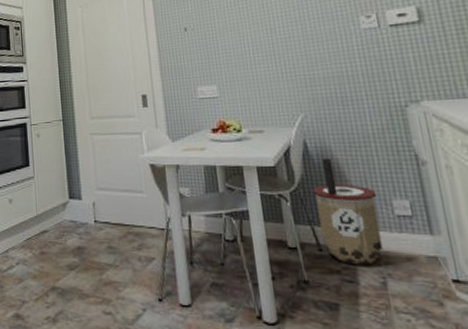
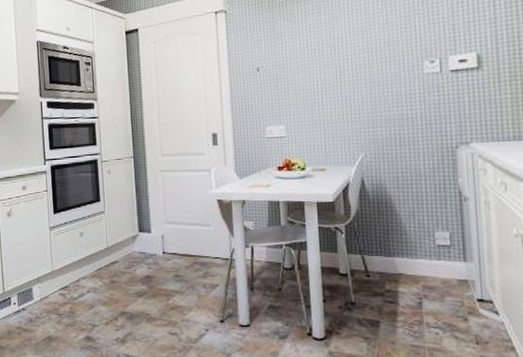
trash can: present [312,158,383,265] -> none [366,194,422,288]

